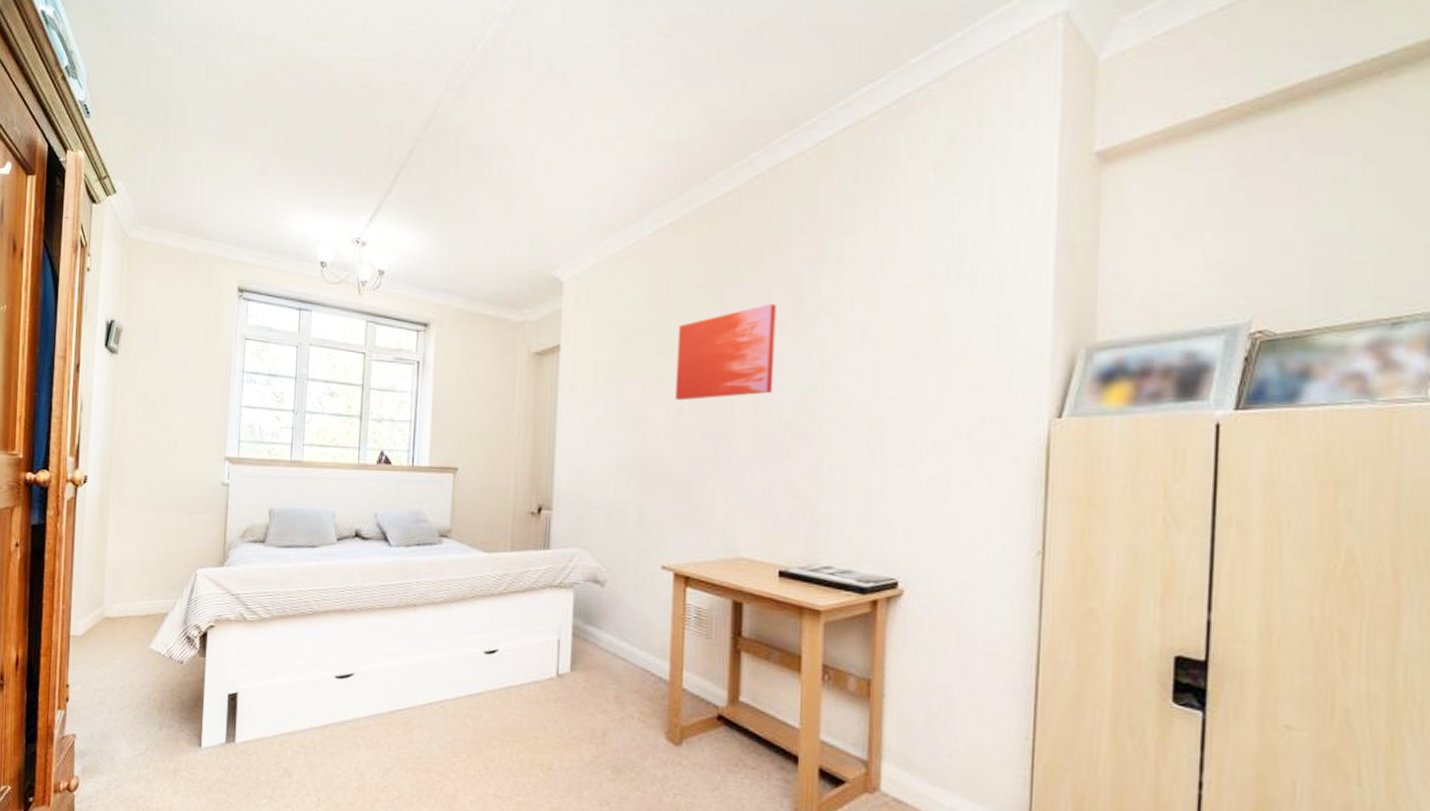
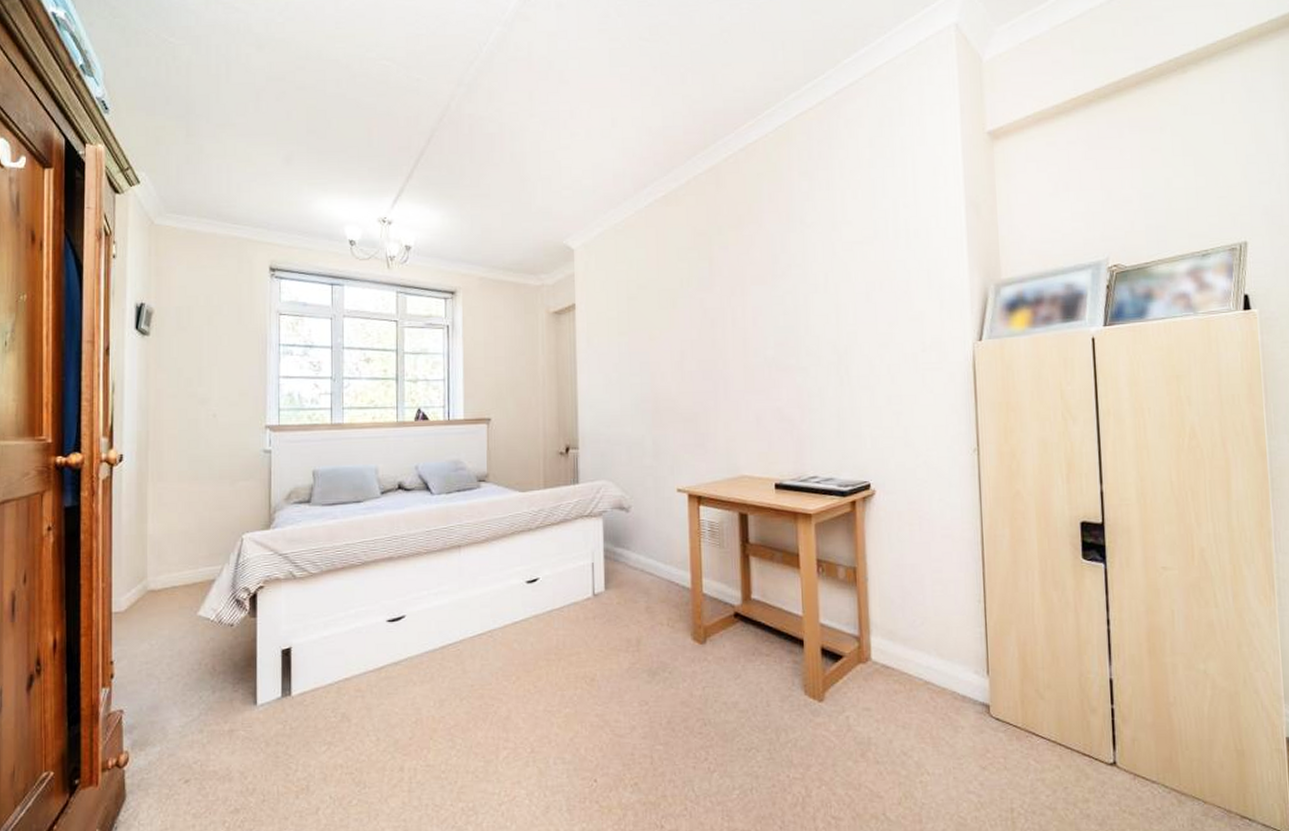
wall art: present [675,303,776,401] -> none [675,260,758,346]

